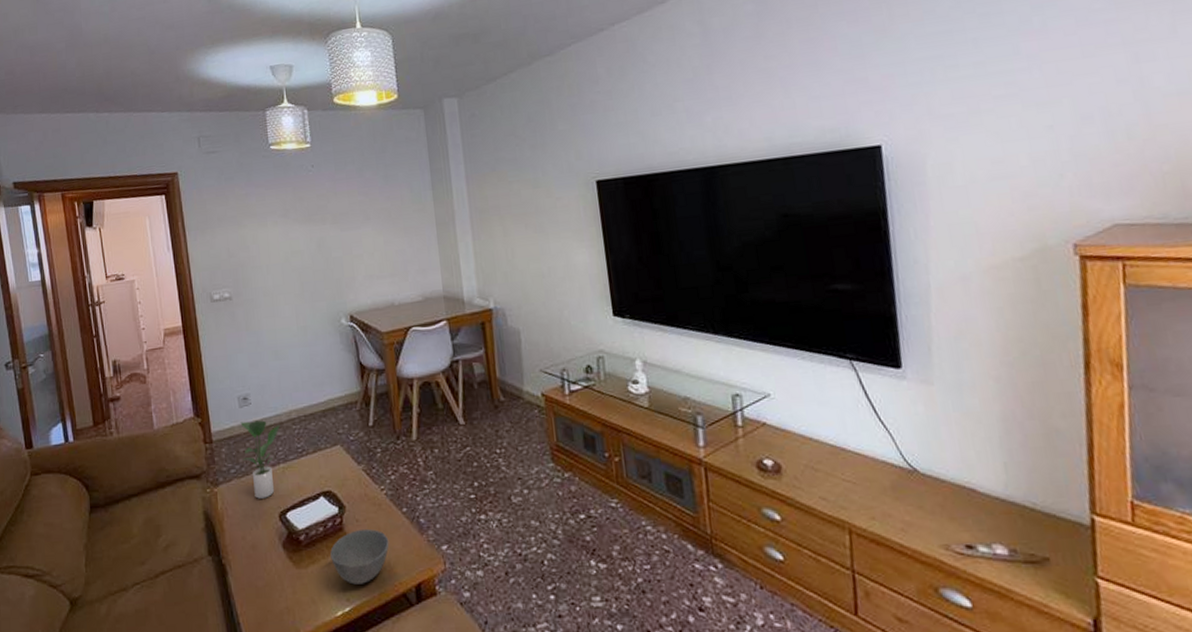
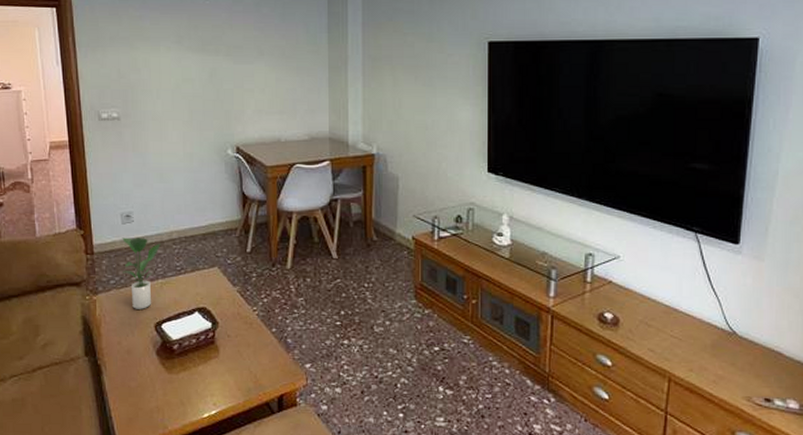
bowl: present [330,529,389,585] -> none [201,344,257,392]

